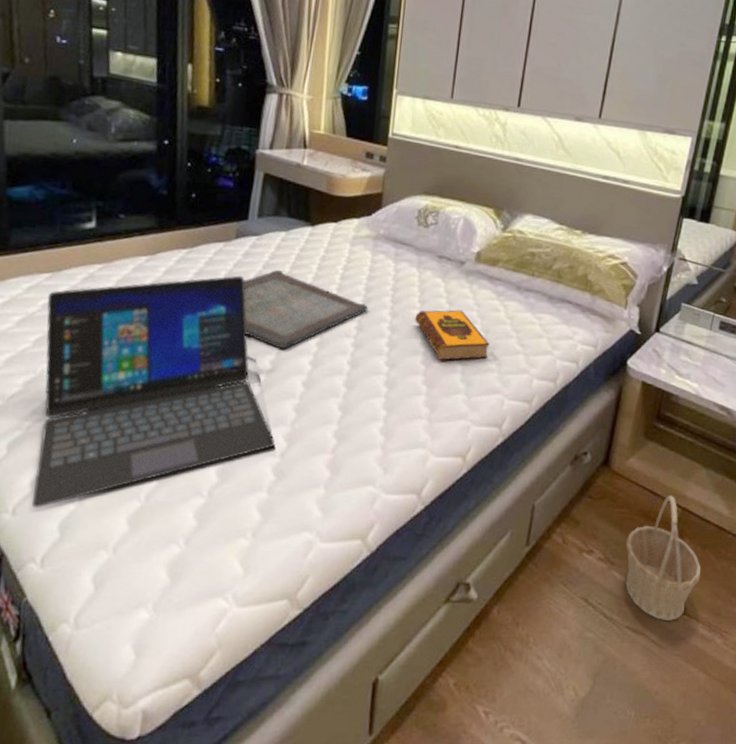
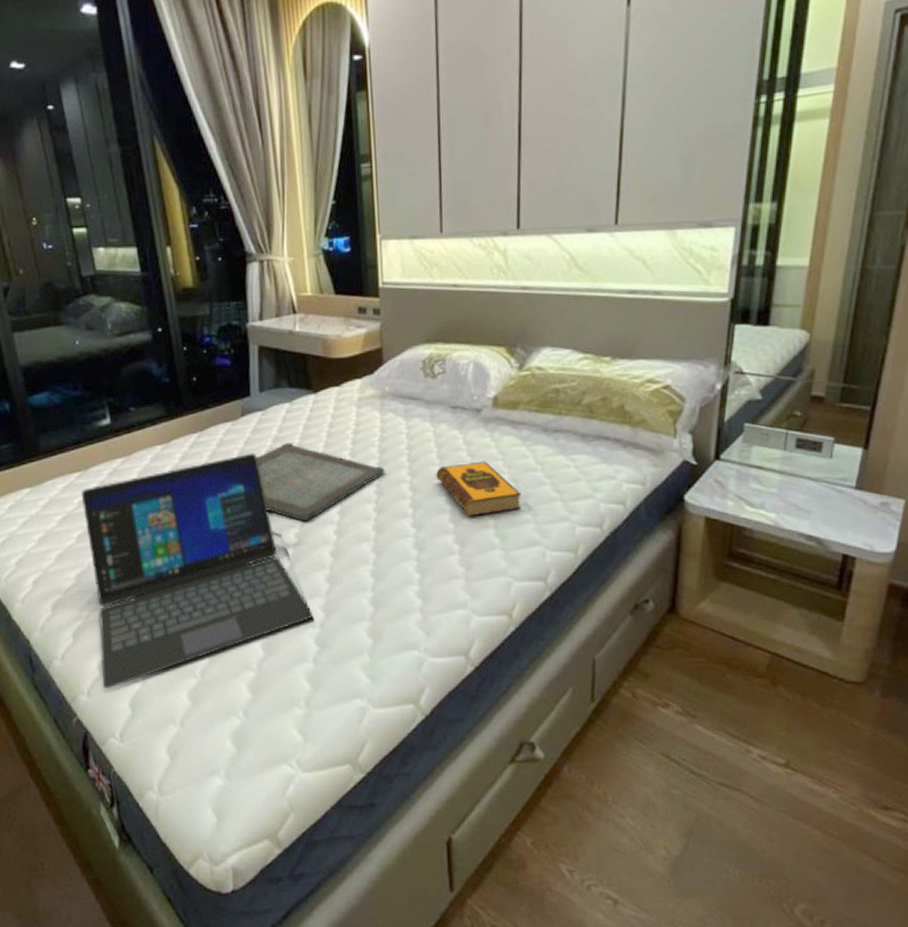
basket: present [625,495,702,620] -> none [707,640,803,775]

